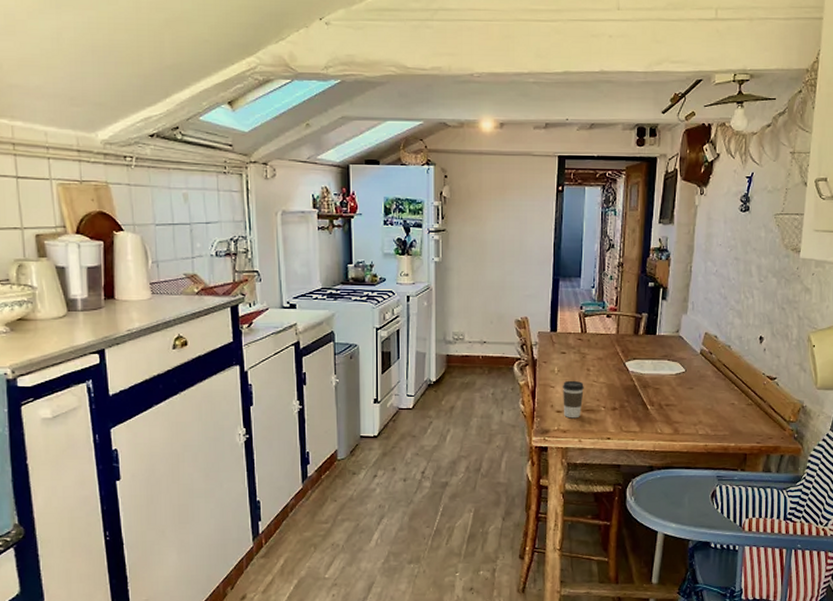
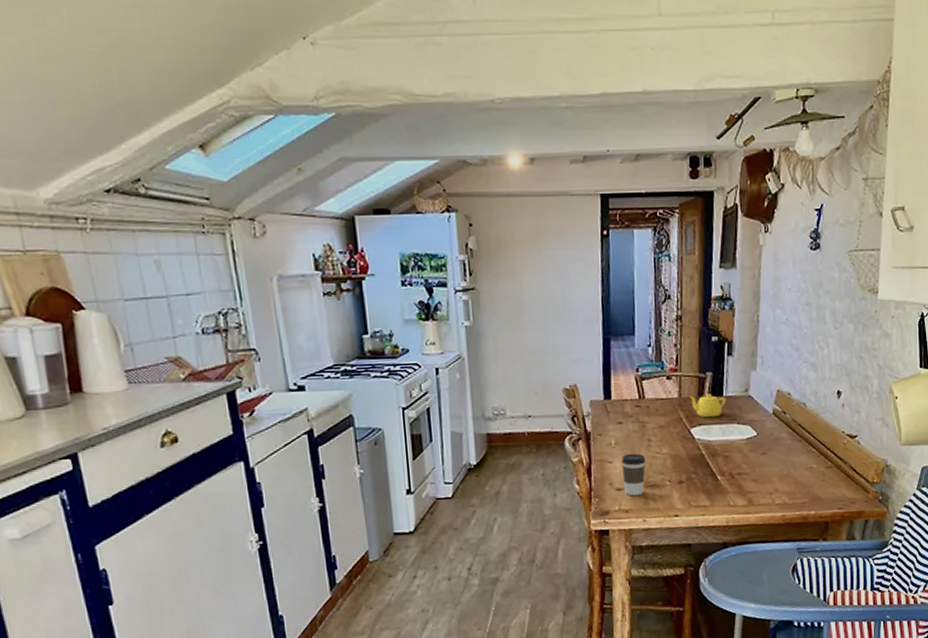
teapot: none [626,332,659,353] -> present [689,394,727,418]

